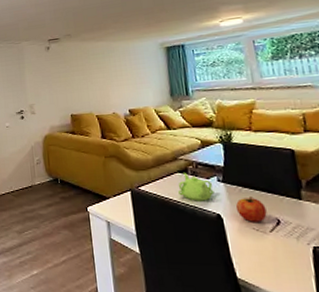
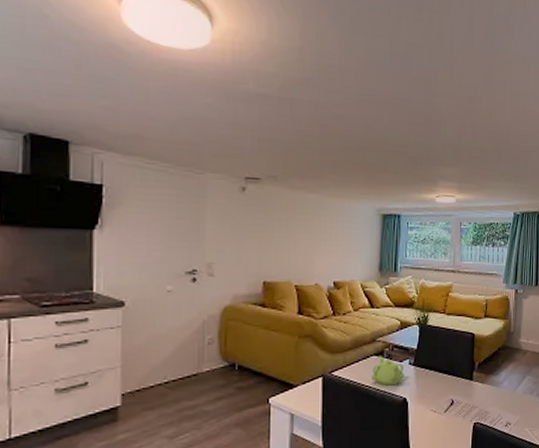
fruit: present [235,196,267,222] -> none [420,379,445,404]

